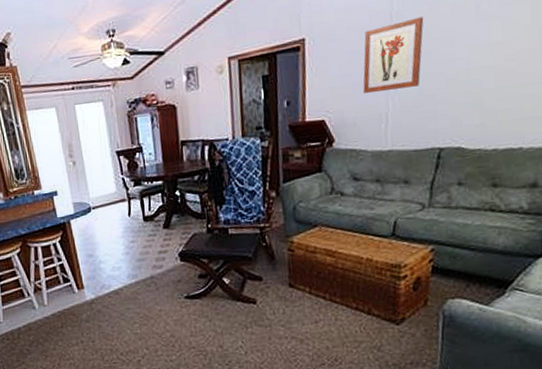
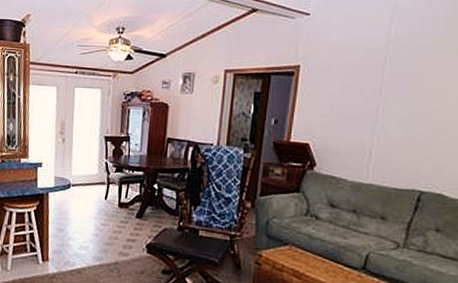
wall art: present [363,17,424,94] -> none [350,65,417,128]

